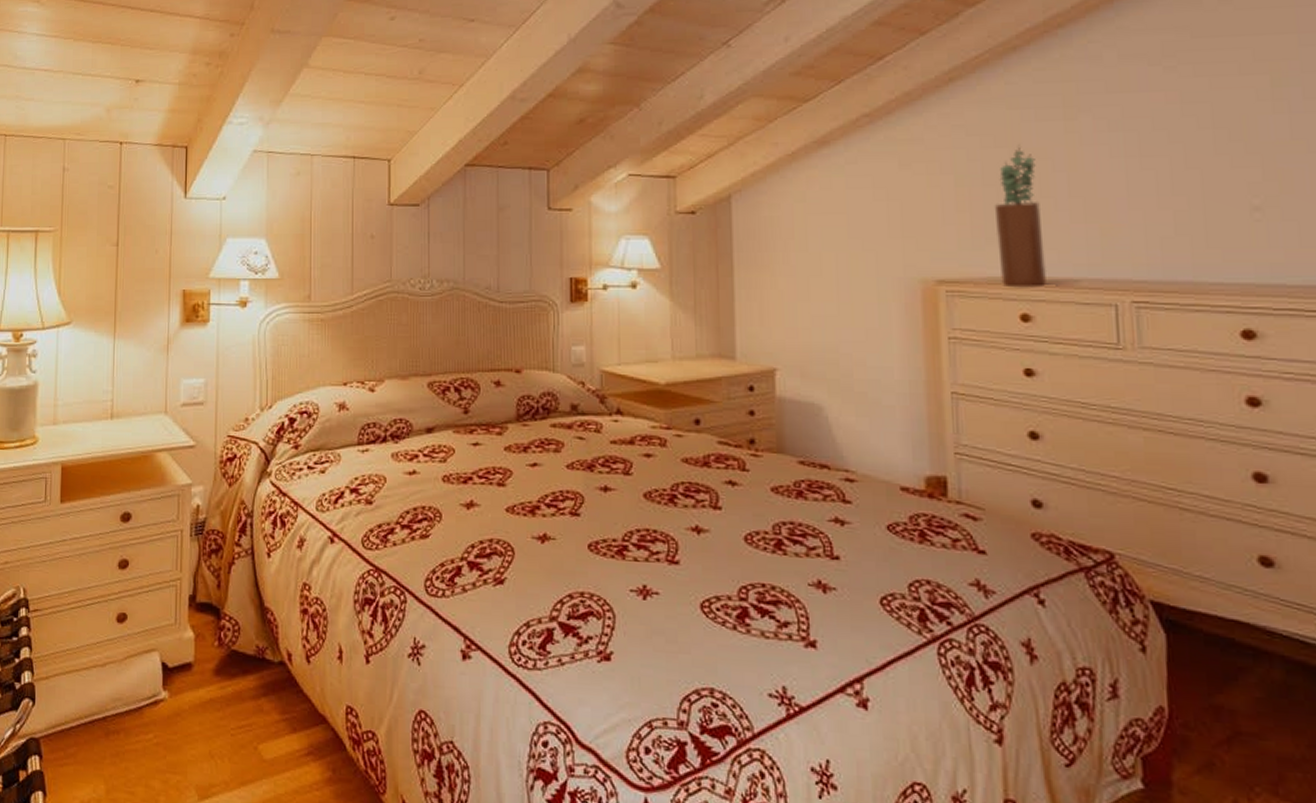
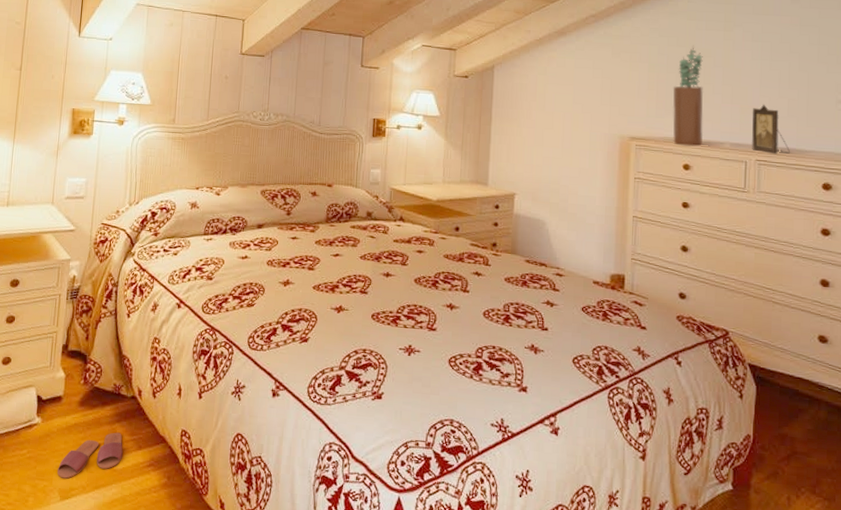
slippers: none [193,709,273,772] -> present [57,432,123,479]
photo frame: none [1118,220,1184,291] -> present [752,104,790,154]

